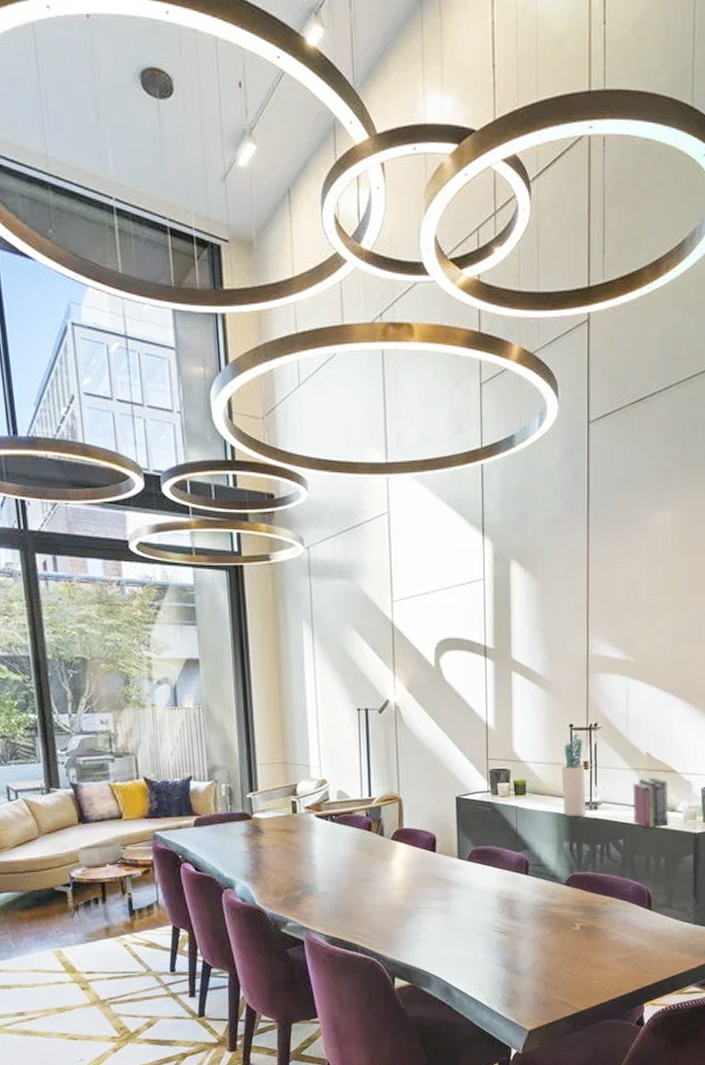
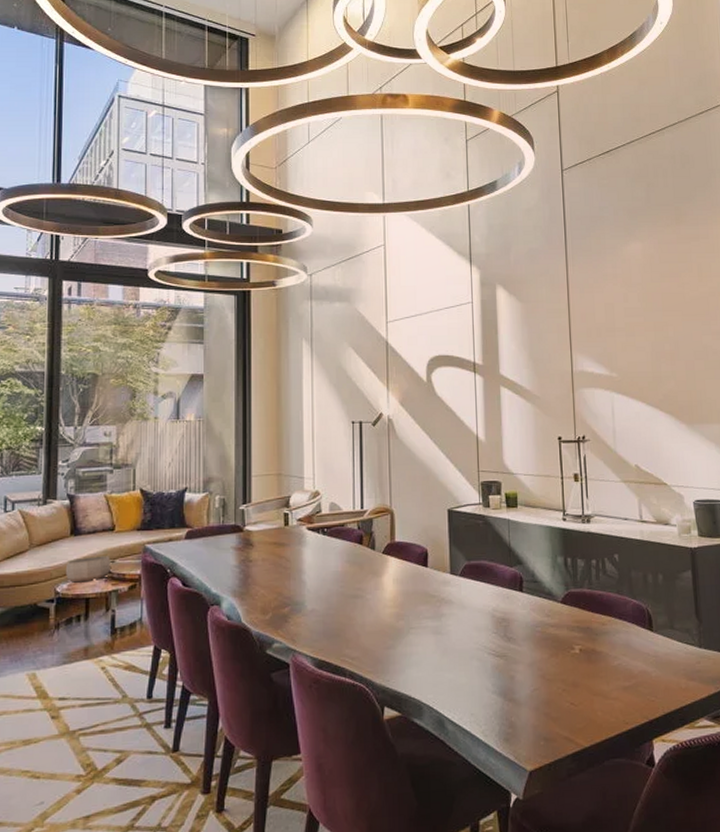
vase: present [561,731,587,817] -> none [552,443,579,531]
books: present [633,777,668,828] -> none [624,489,663,542]

